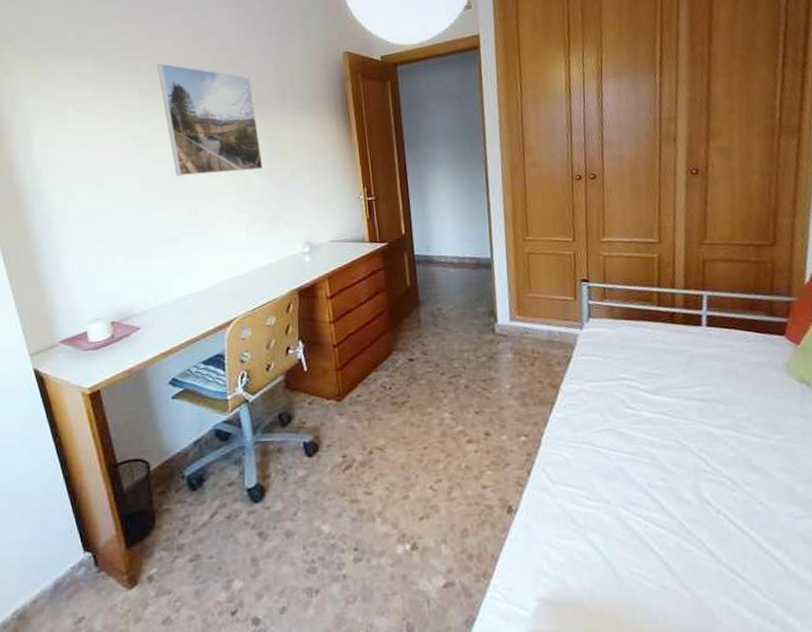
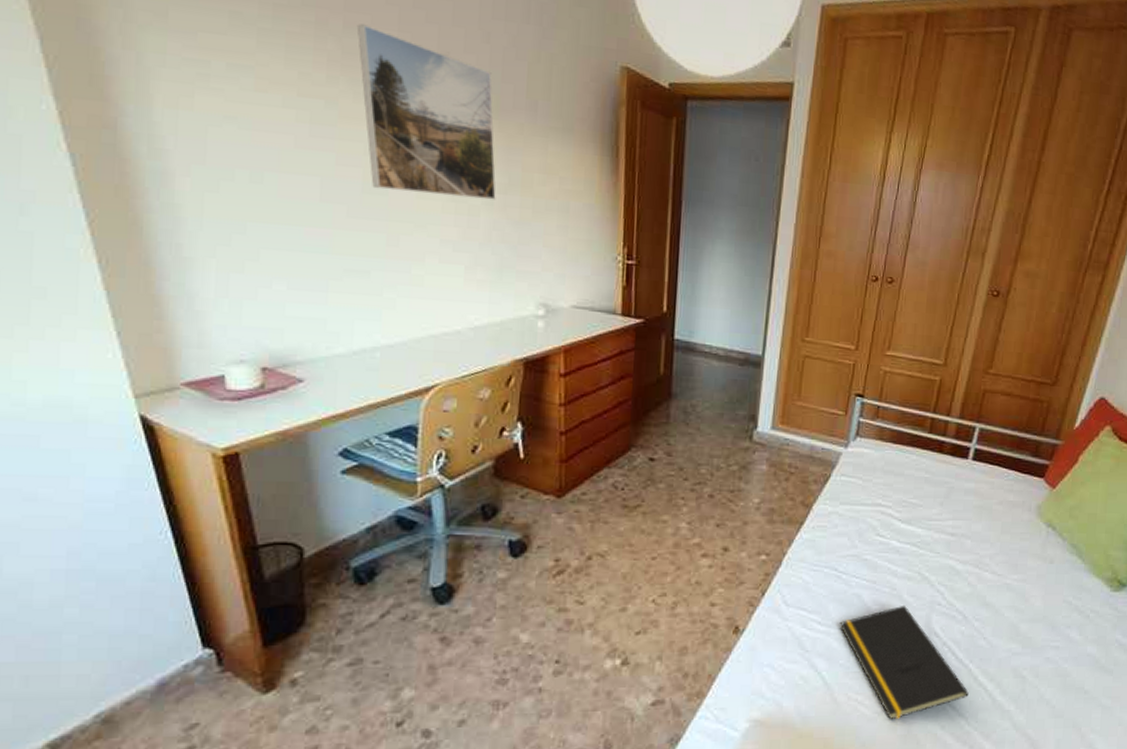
notepad: none [607,474,757,594] -> present [839,605,969,720]

